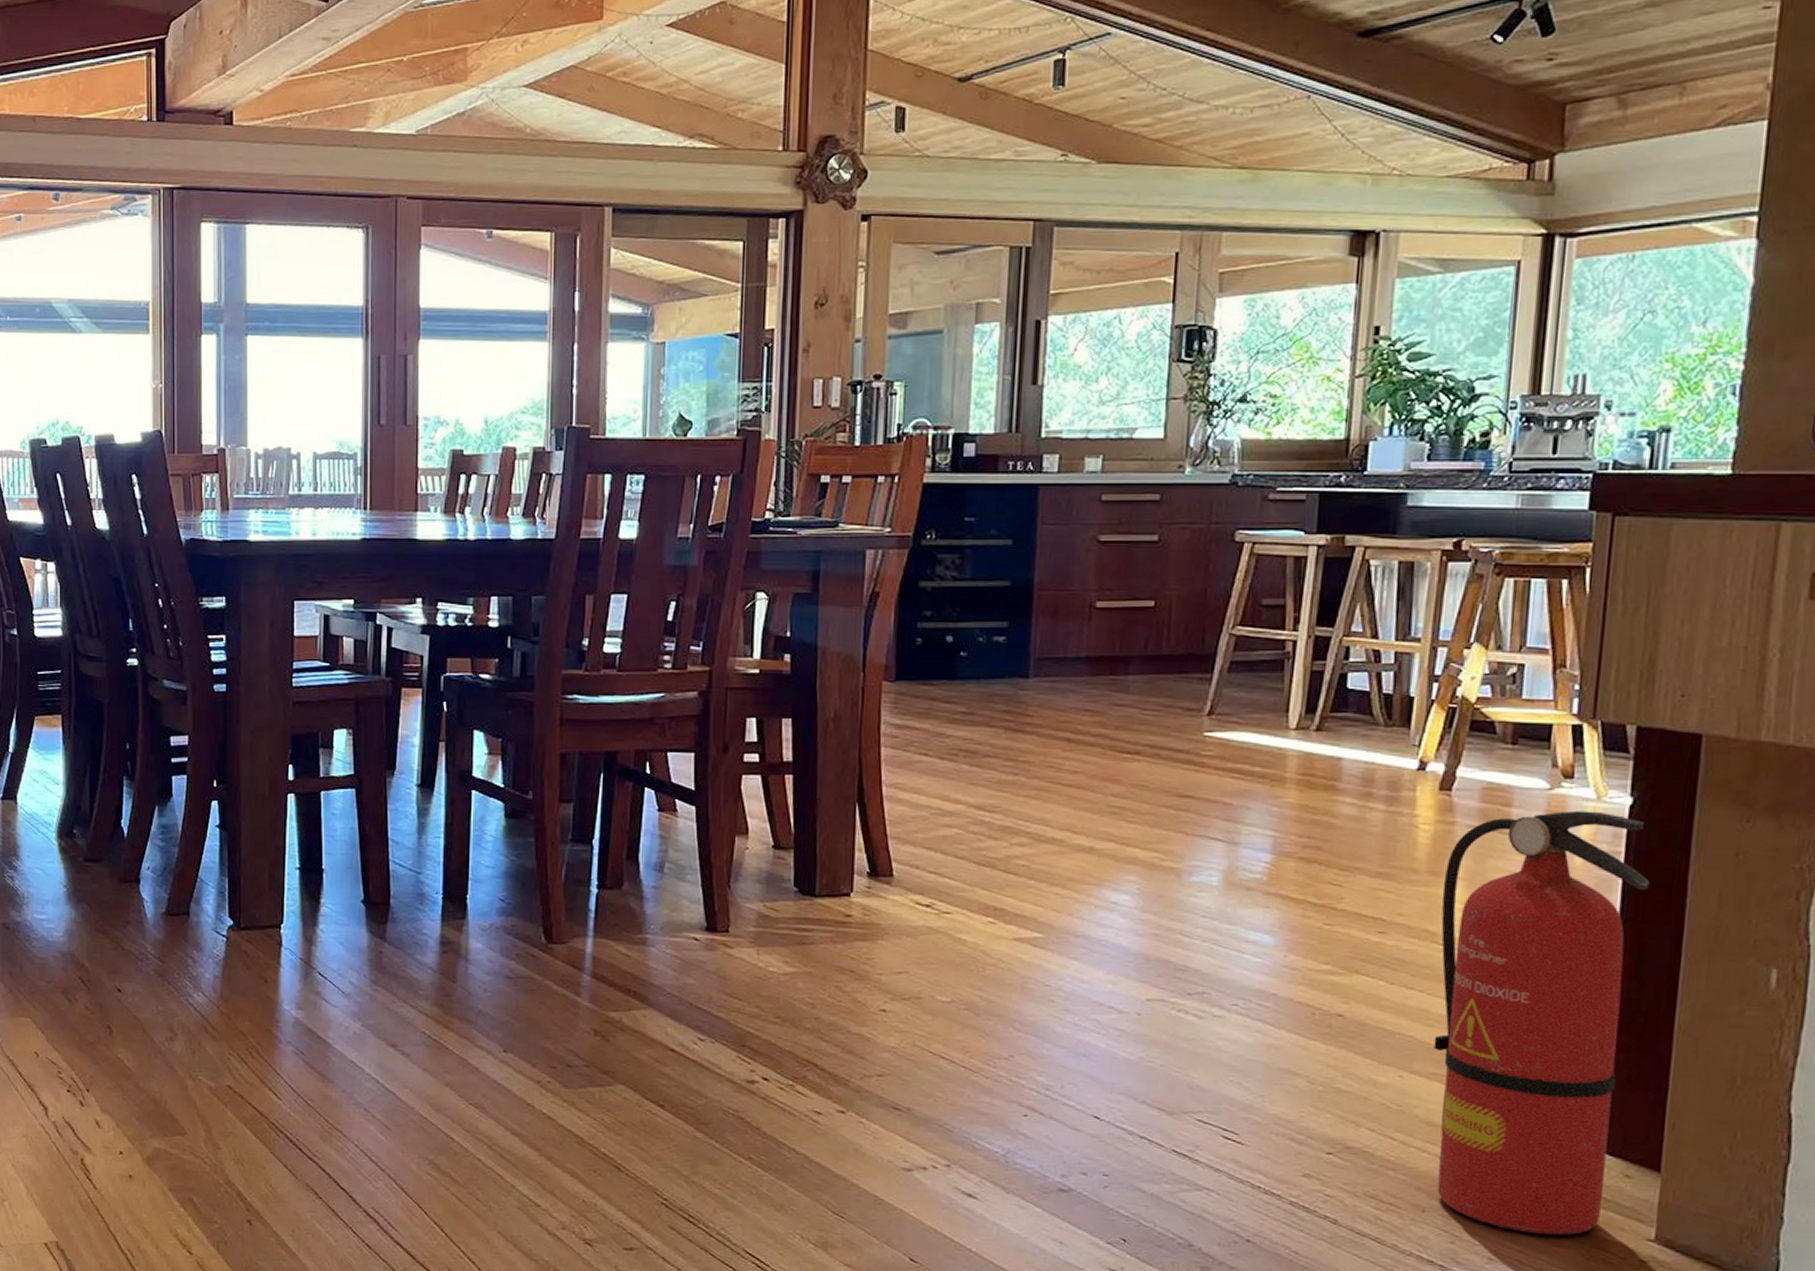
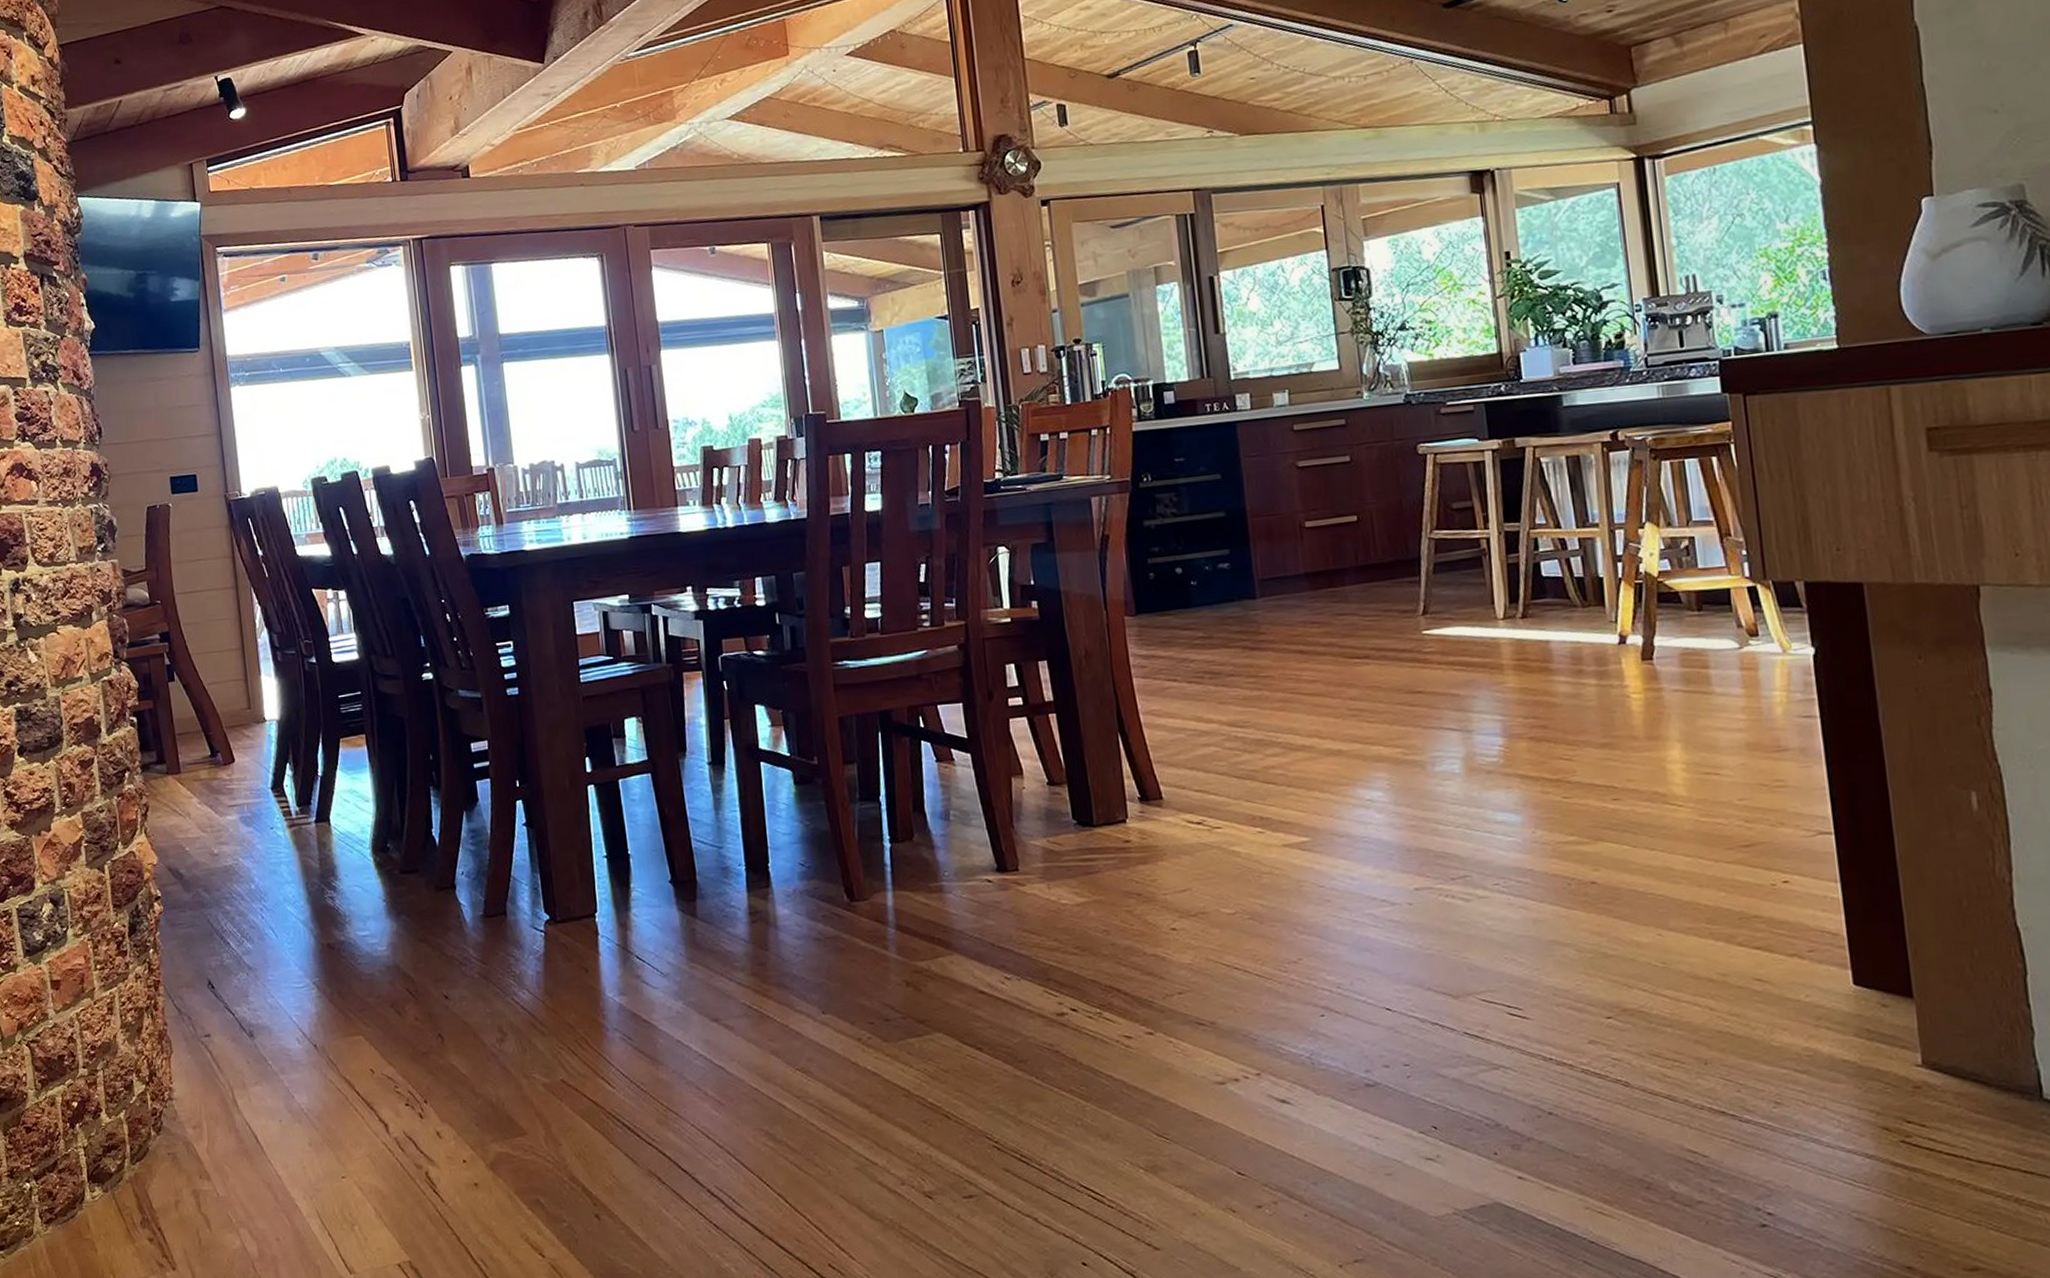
fire extinguisher: present [1433,810,1650,1236] -> none [1662,663,1868,1073]

